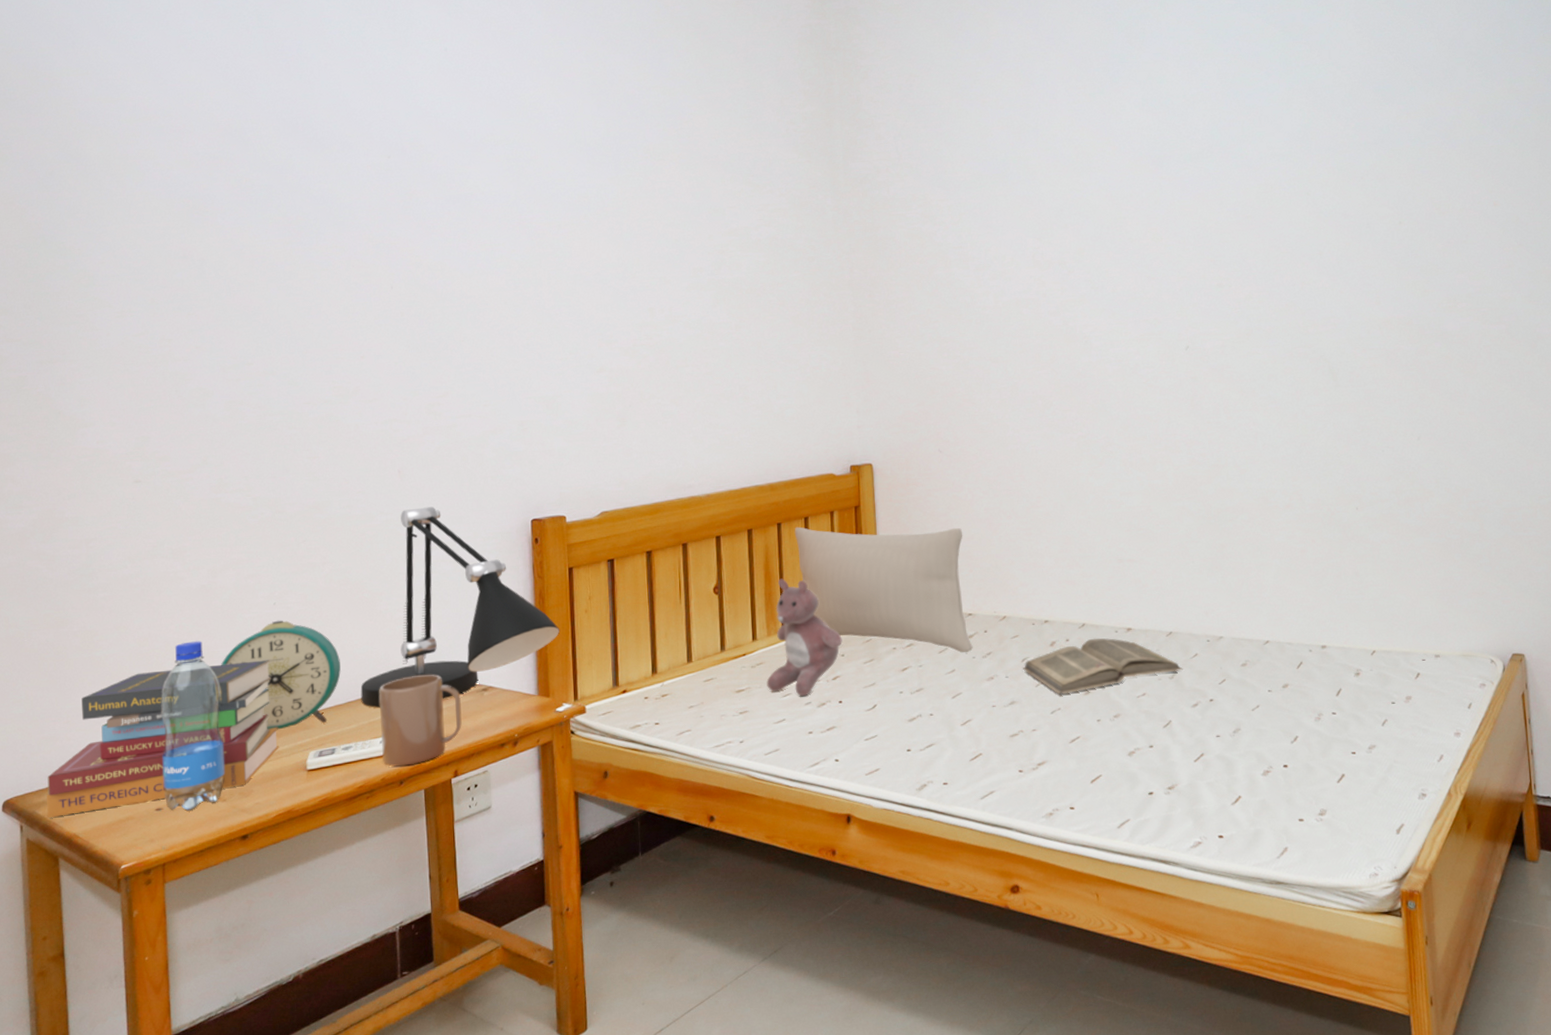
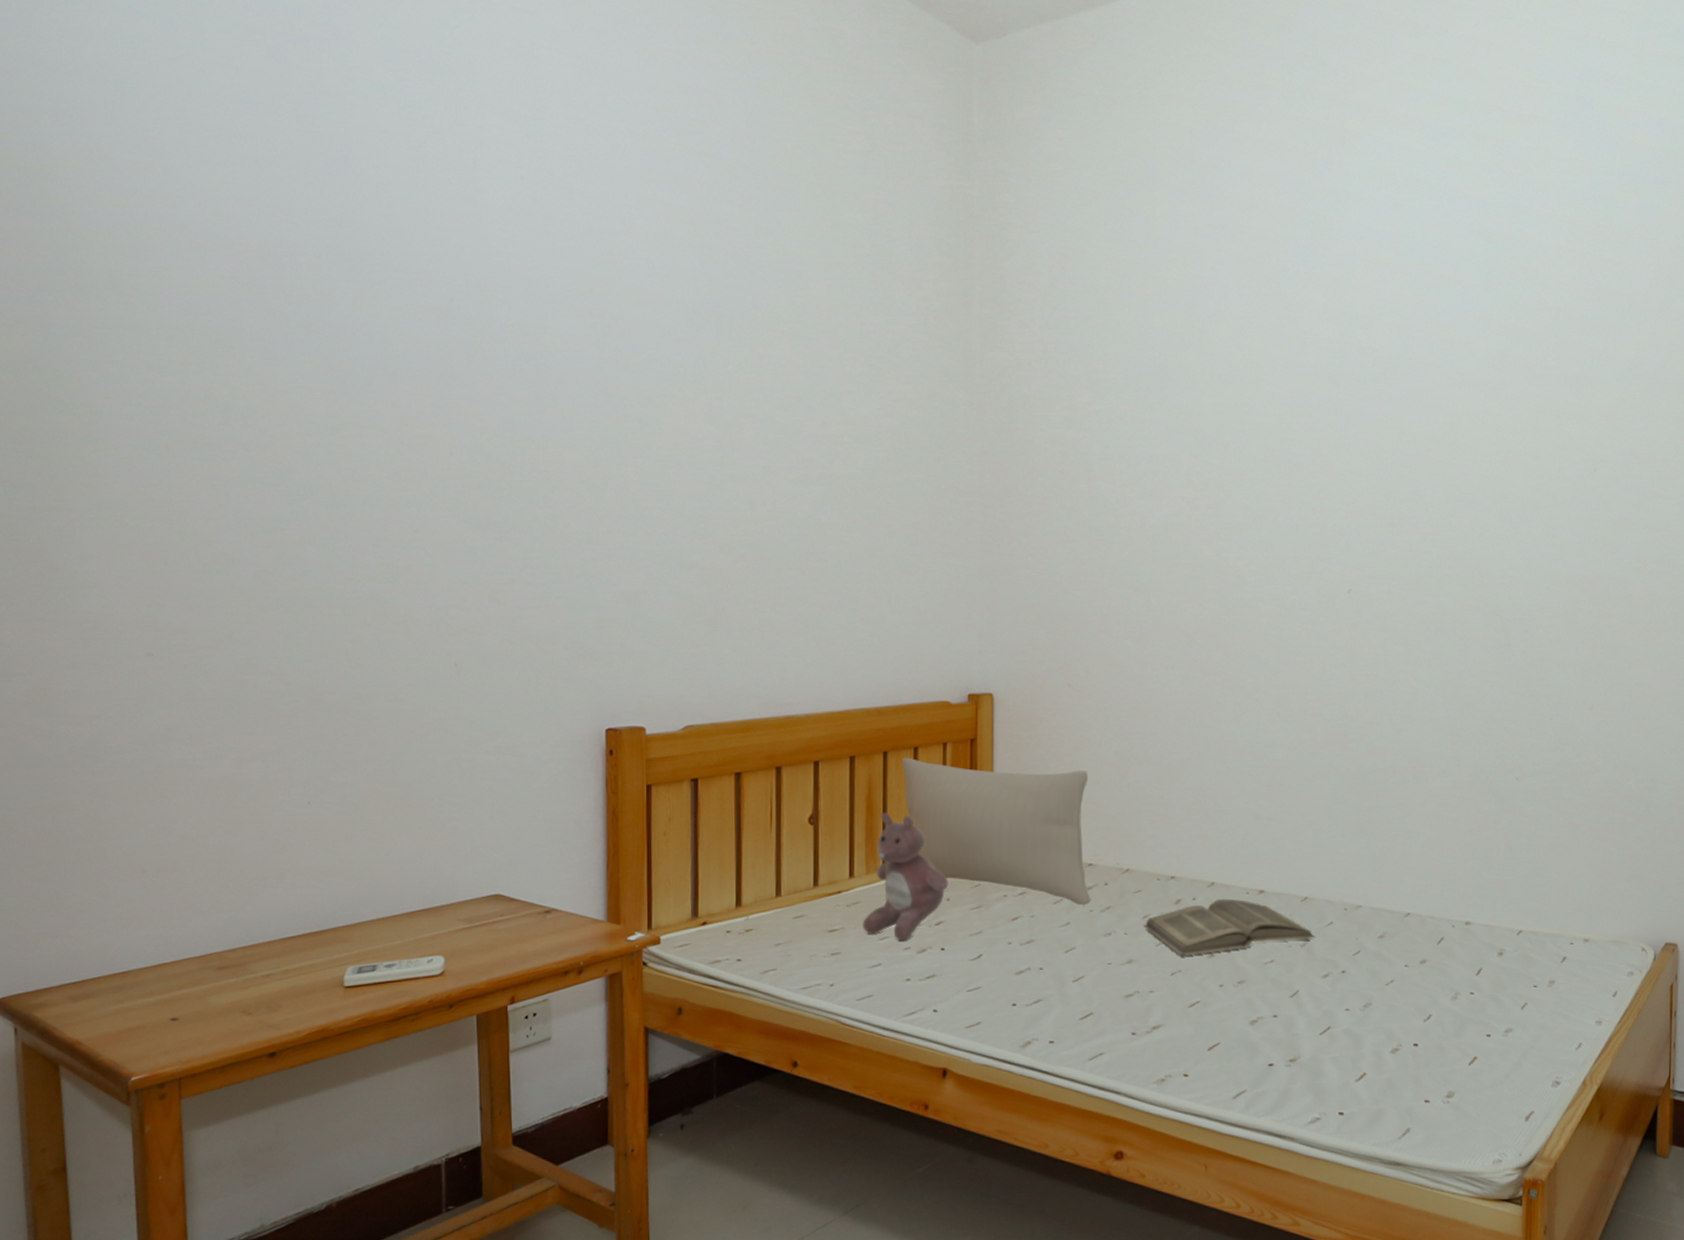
books: present [47,660,279,818] -> none [45,864,312,1022]
bottle: present [160,641,225,812] -> none [176,838,250,1024]
alarm clock: present [221,620,341,730] -> none [247,821,384,941]
desk lamp: present [360,507,560,708] -> none [406,707,635,924]
mug: present [378,674,462,767] -> none [427,891,521,989]

